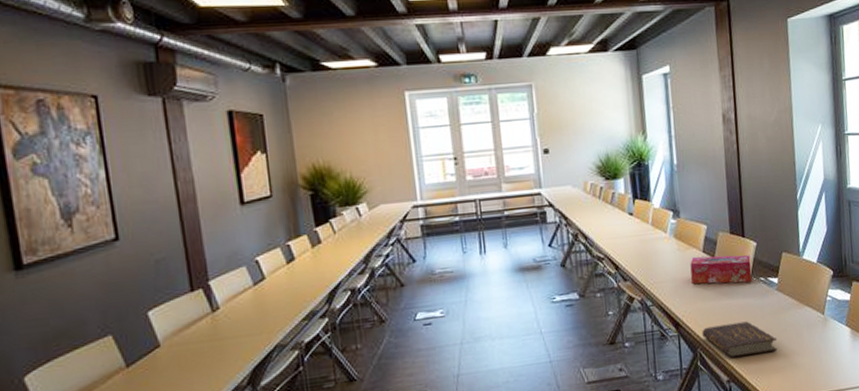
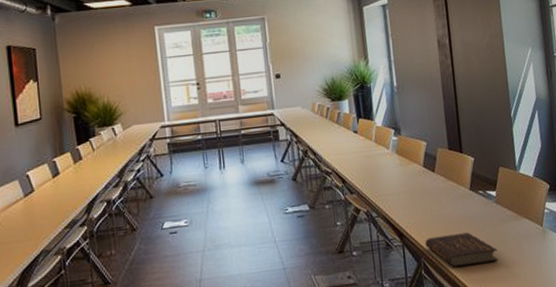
tissue box: present [690,254,752,284] -> none [411,169,471,197]

